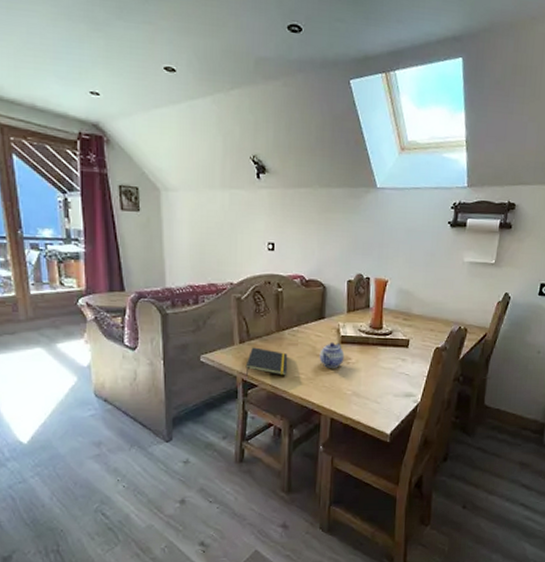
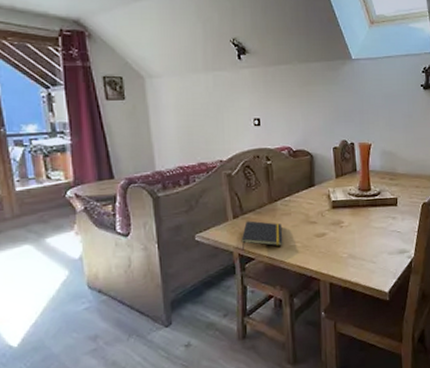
teapot: present [319,342,345,368] -> none [313,207,337,234]

